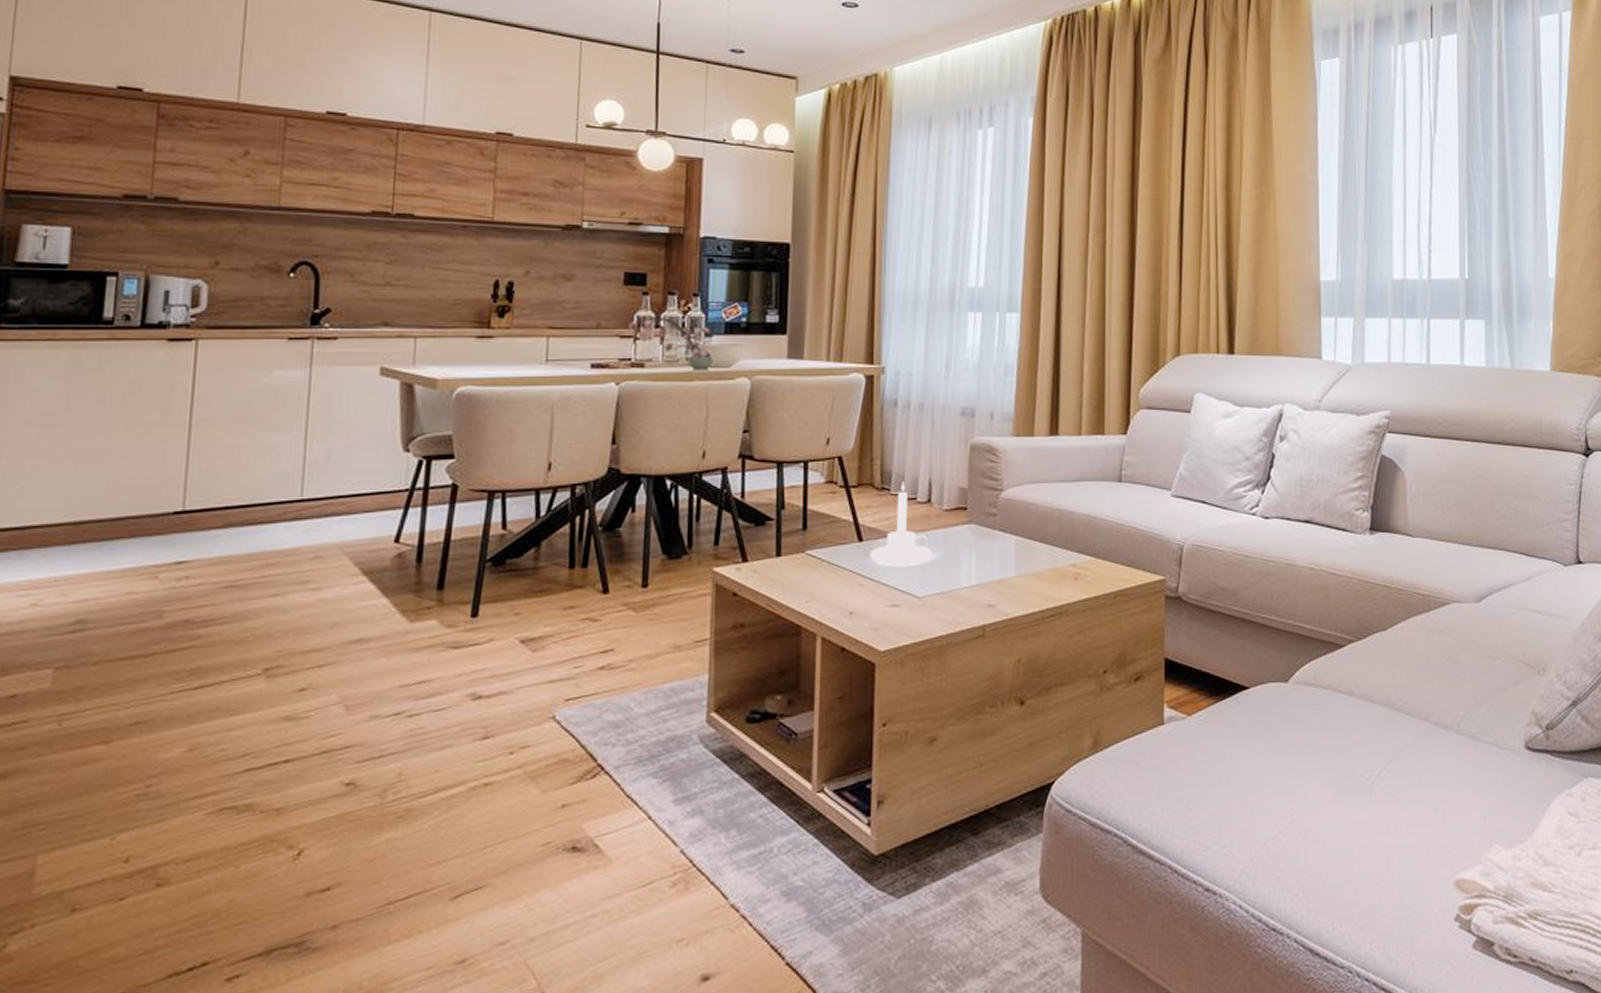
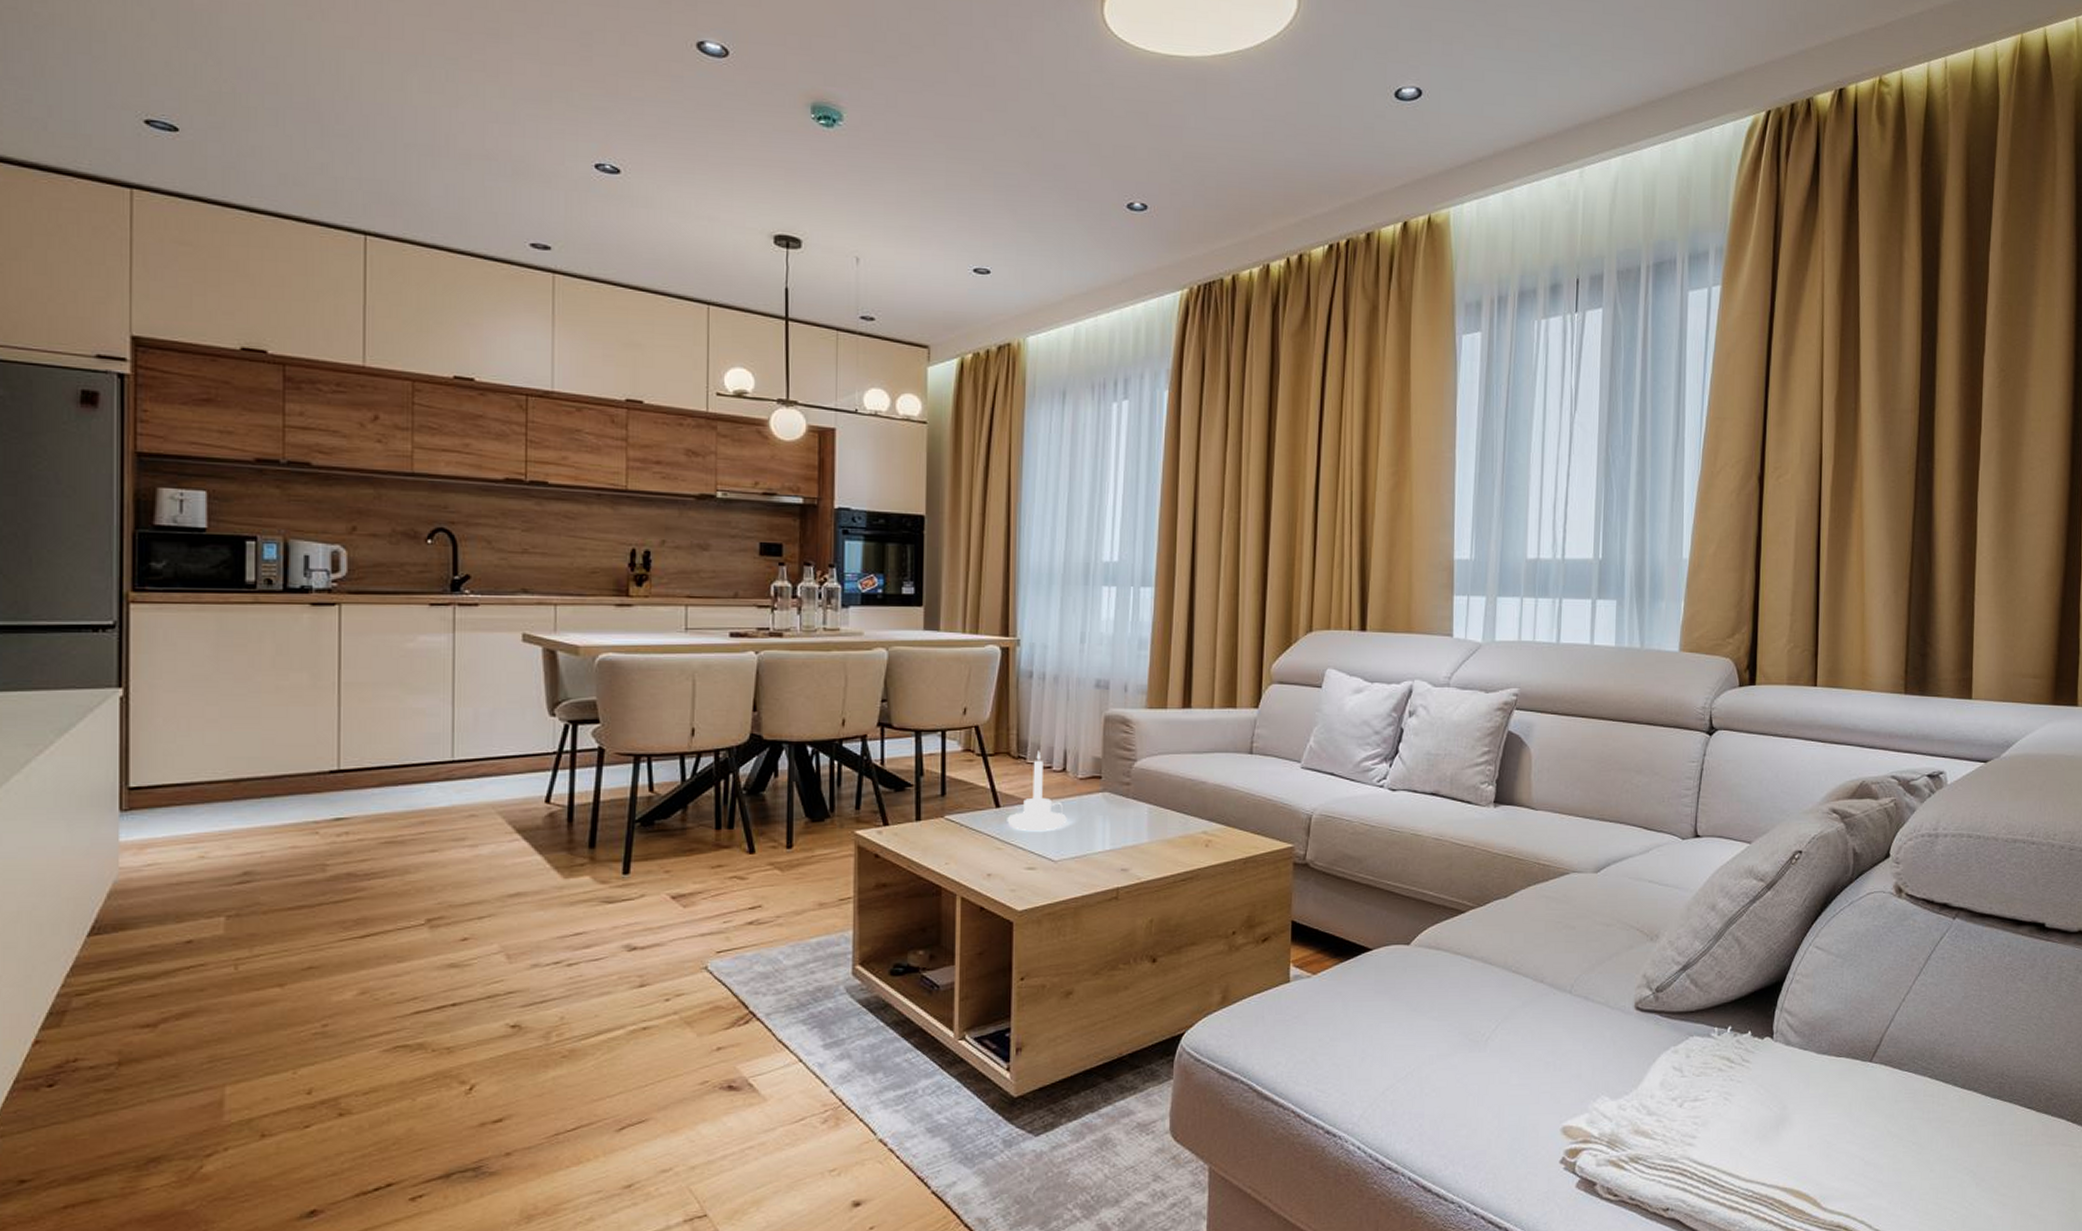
flower arrangement: present [628,316,715,371] -> none [766,587,852,641]
bowl: present [698,344,745,369] -> none [835,614,881,640]

